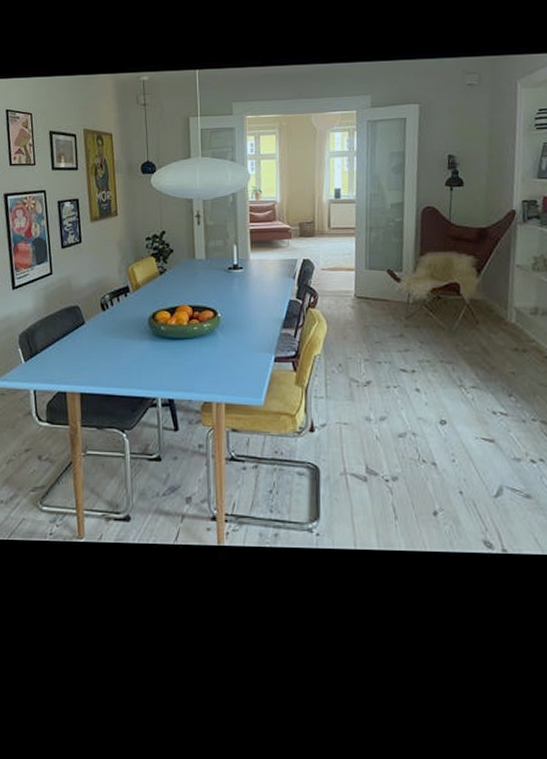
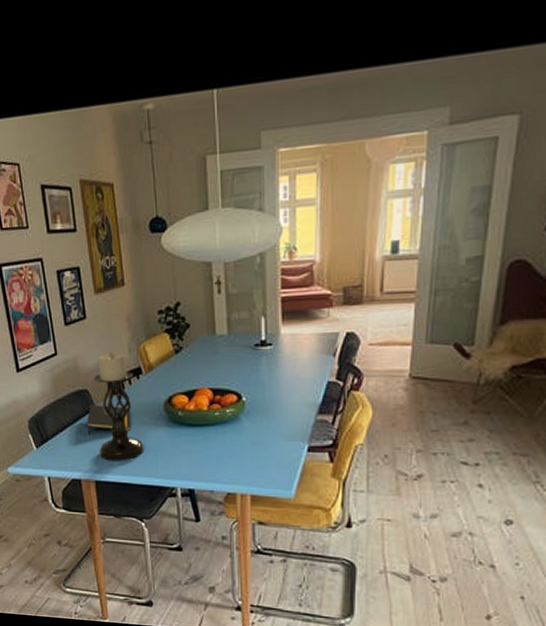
notepad: none [76,319,118,349] -> present [87,404,131,436]
candle holder: none [85,271,129,373] -> present [93,350,144,461]

